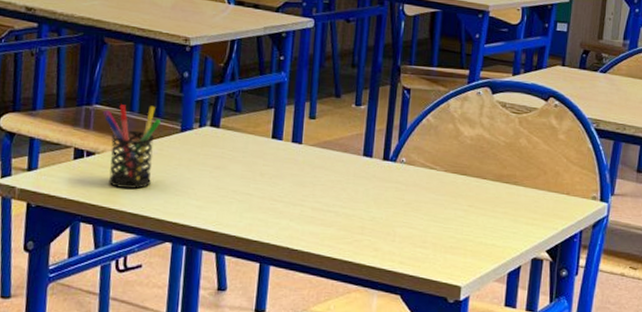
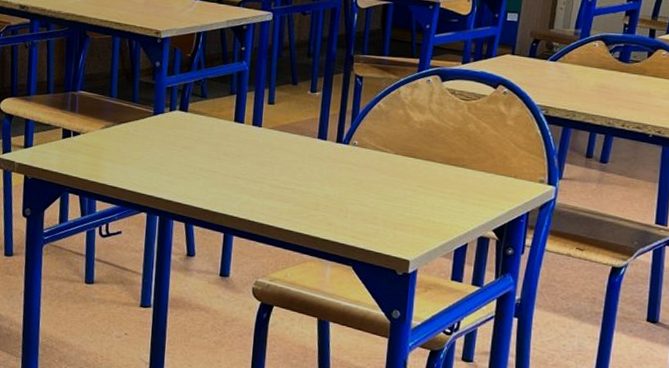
pen holder: present [102,105,161,189] -> none [86,91,136,165]

